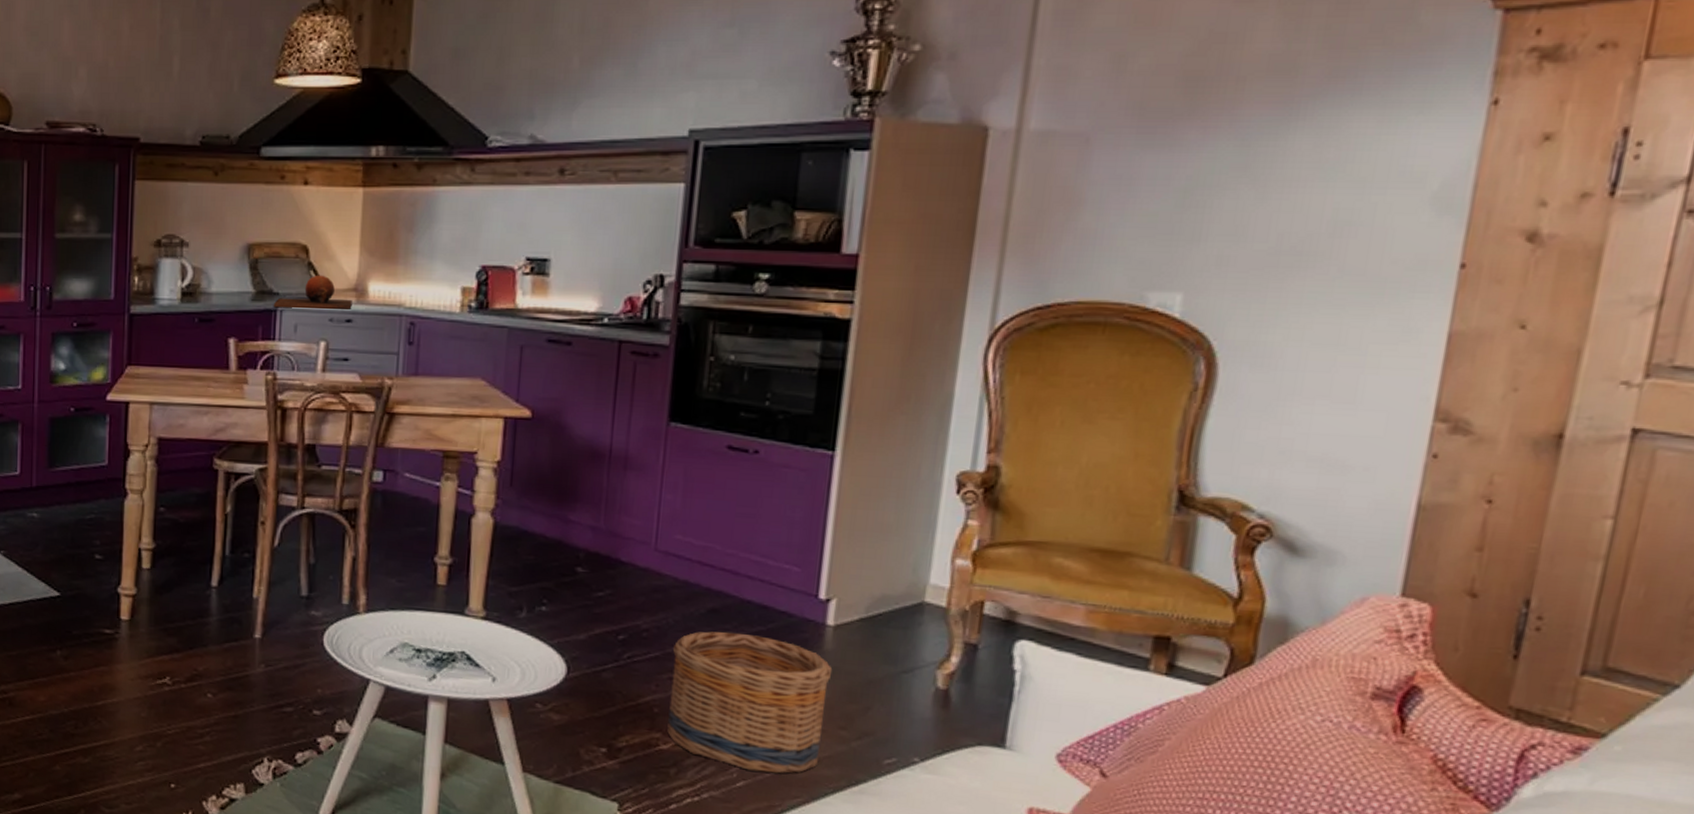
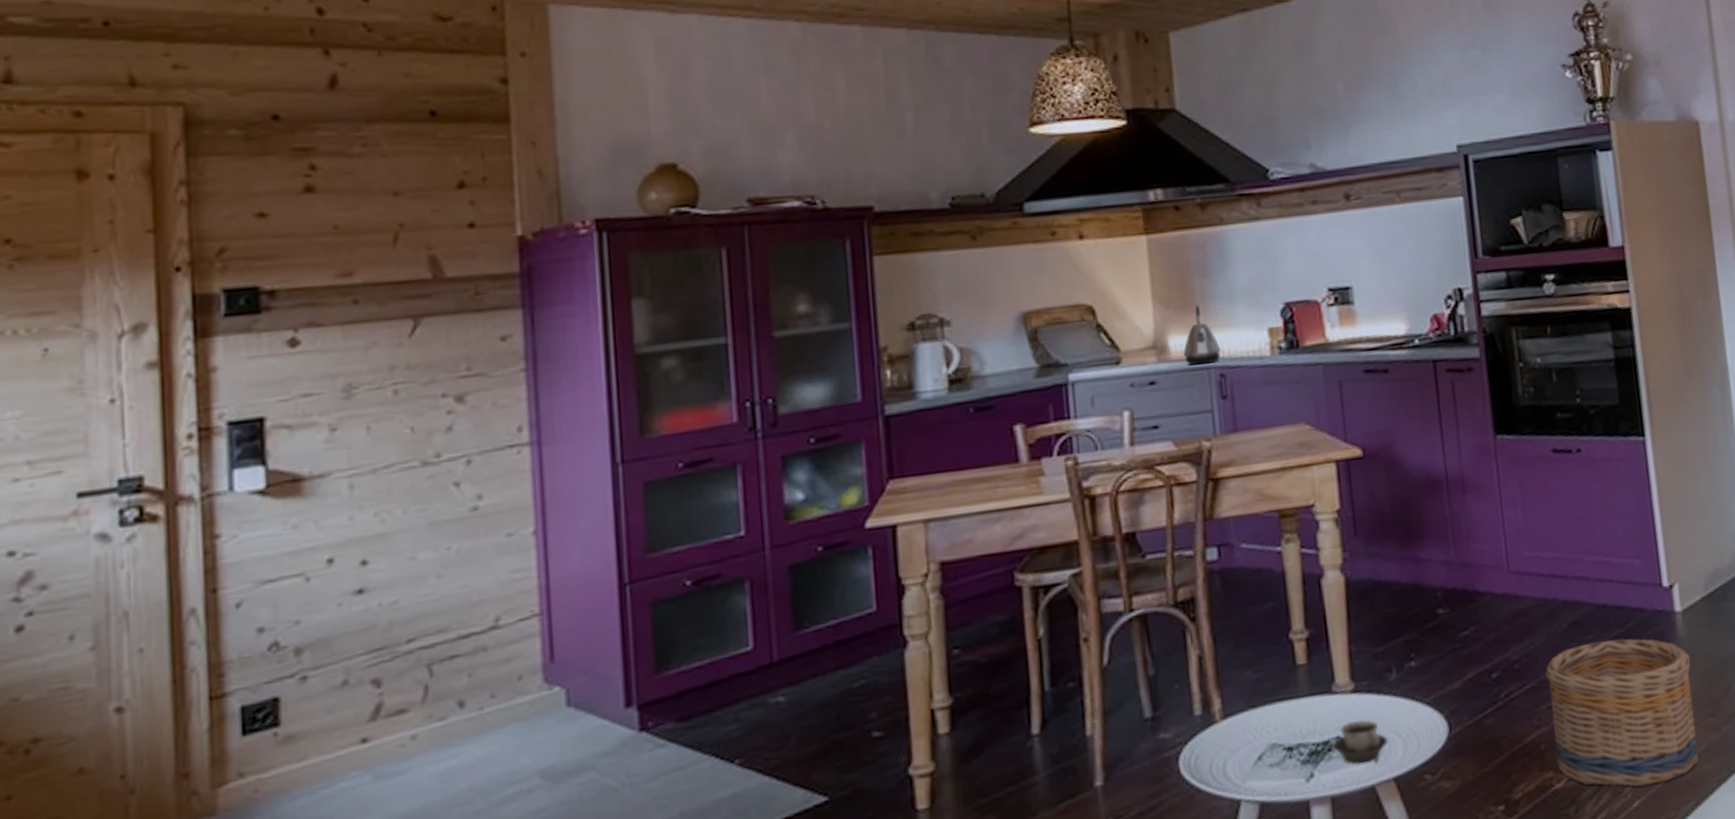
chopping board: present [273,275,352,309] -> none [1062,336,1153,382]
kettle: none [380,257,415,311] -> present [1183,305,1221,366]
cup: none [456,642,508,679] -> present [1332,720,1388,763]

